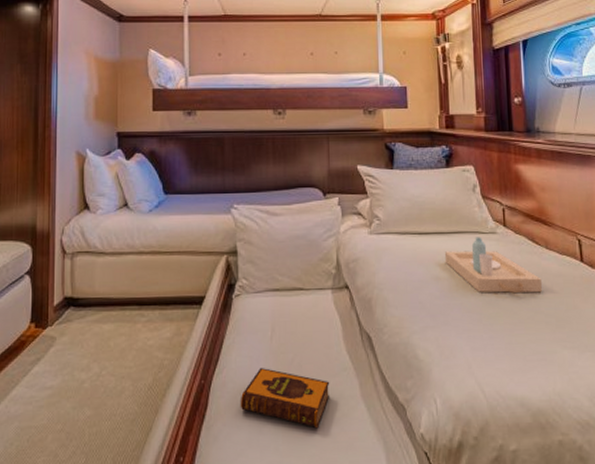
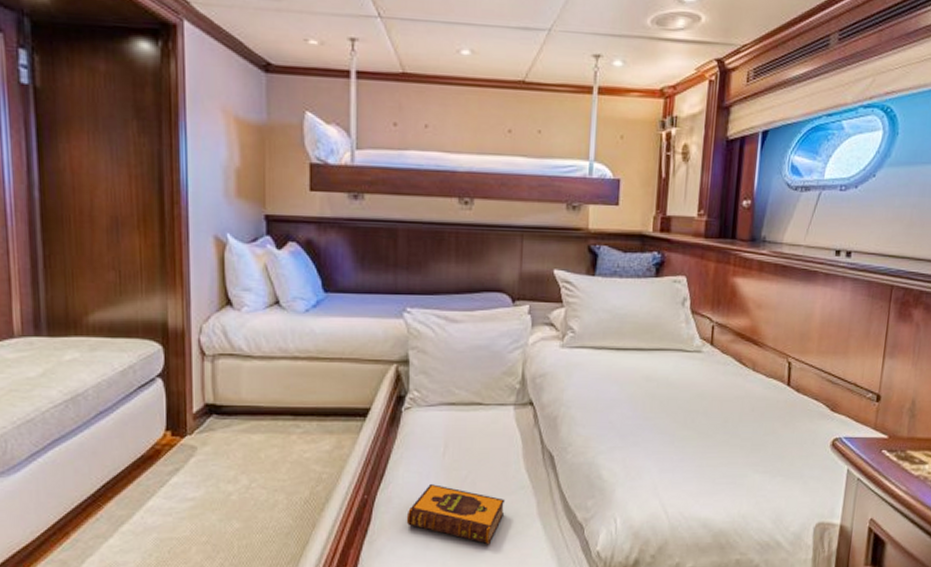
serving tray: present [444,237,542,294] -> none [641,355,743,416]

